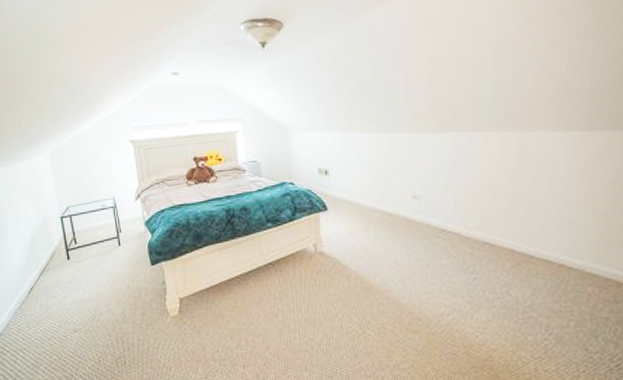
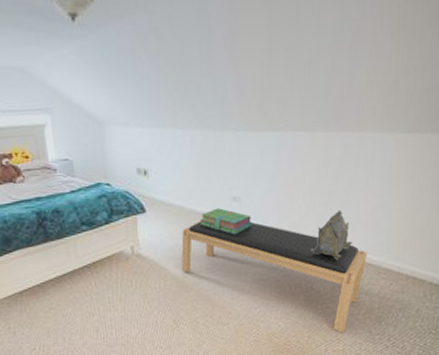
bench: none [364,219,567,350] -> present [181,221,368,334]
stack of books: none [381,206,435,234] -> present [200,208,252,235]
decorative box: none [500,208,546,262] -> present [310,209,352,260]

